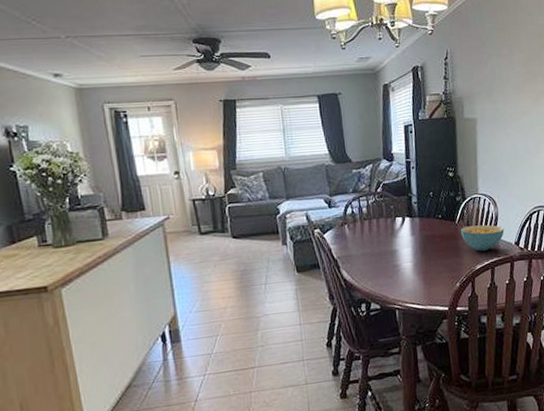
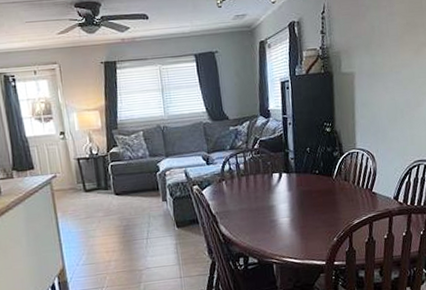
cereal bowl: present [461,224,505,251] -> none [338,179,383,206]

